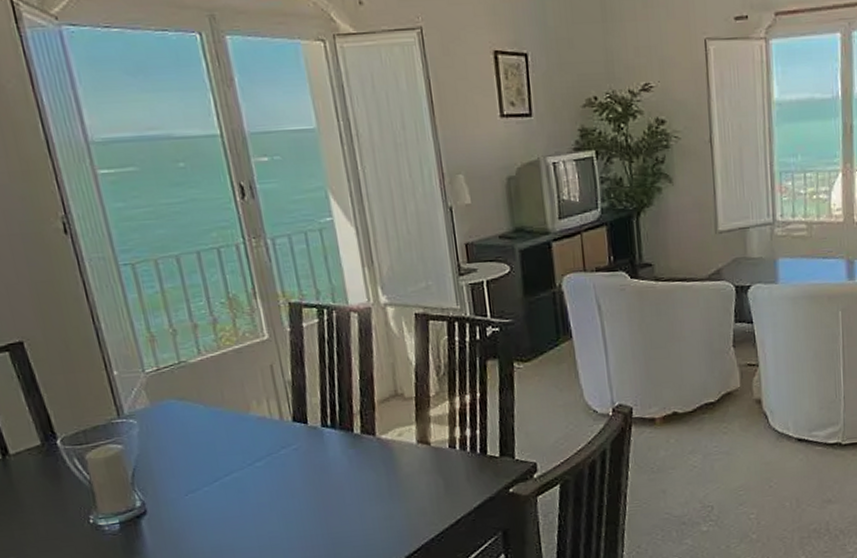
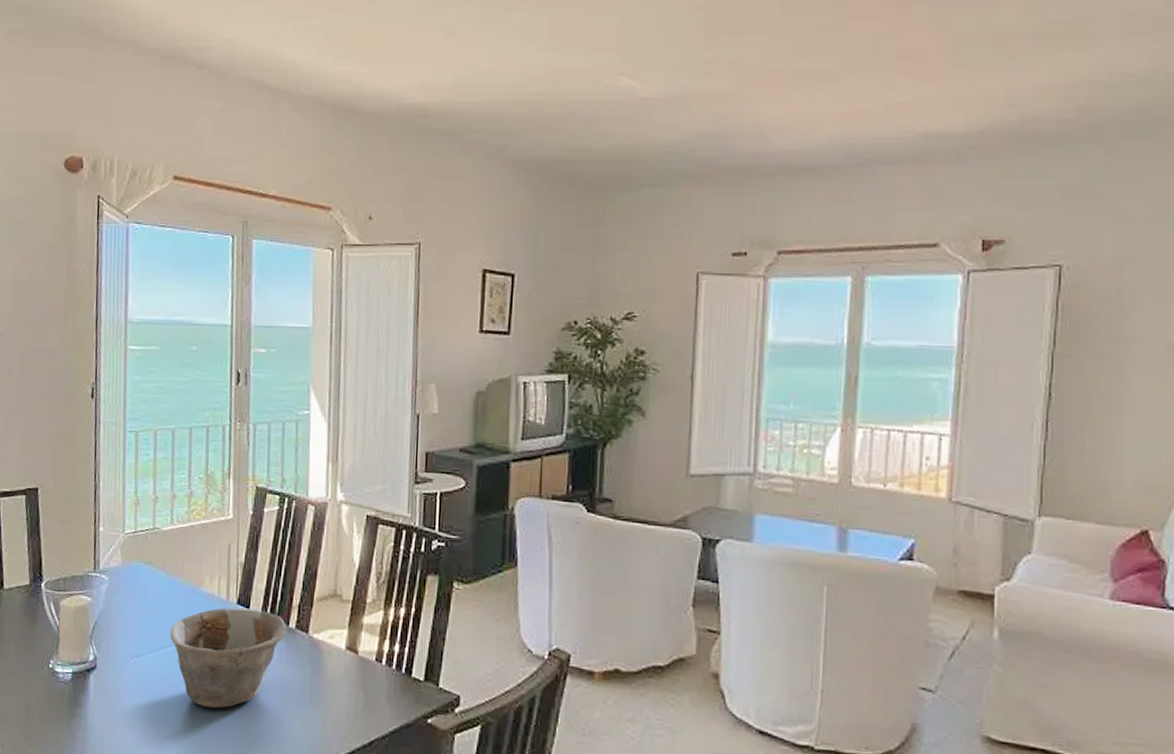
bowl: none [223,423,353,525] -> present [169,607,287,709]

